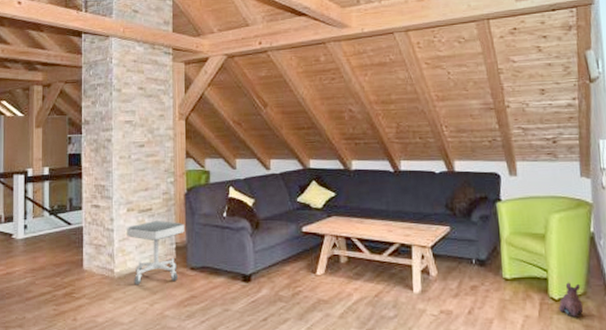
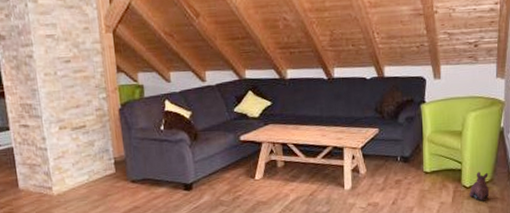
stool: present [127,221,185,285] -> none [61,137,122,201]

